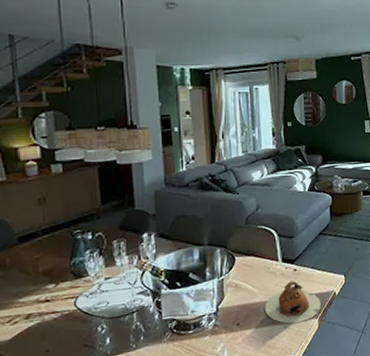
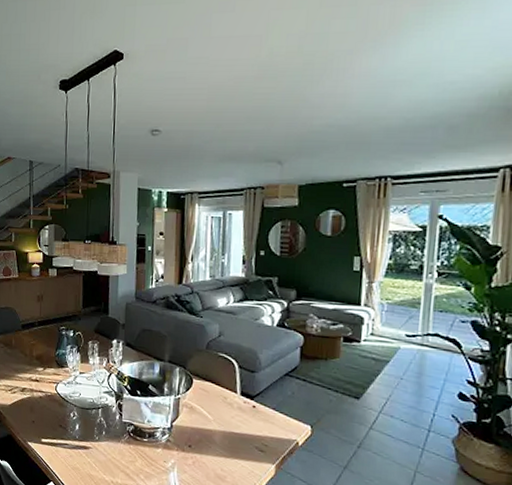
teapot: present [264,281,322,324] -> none [217,417,281,464]

